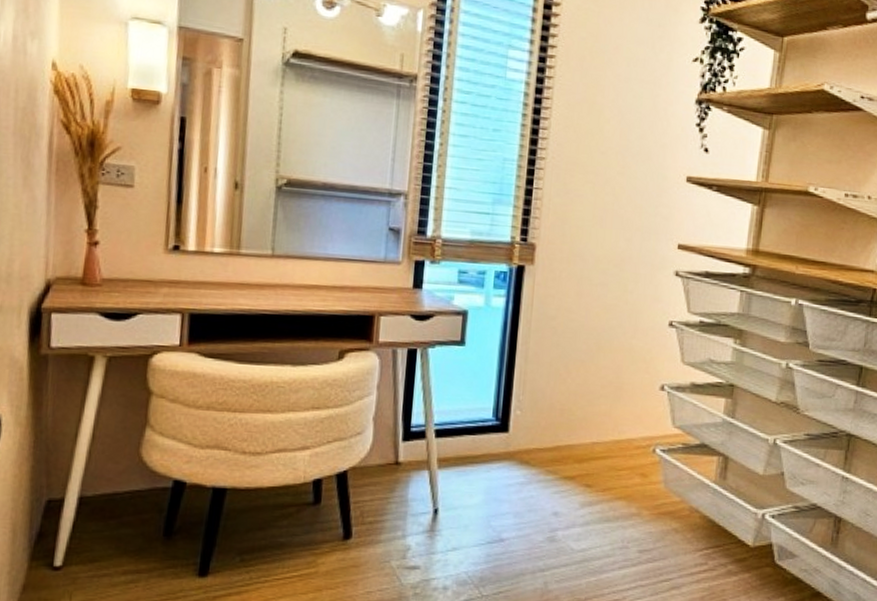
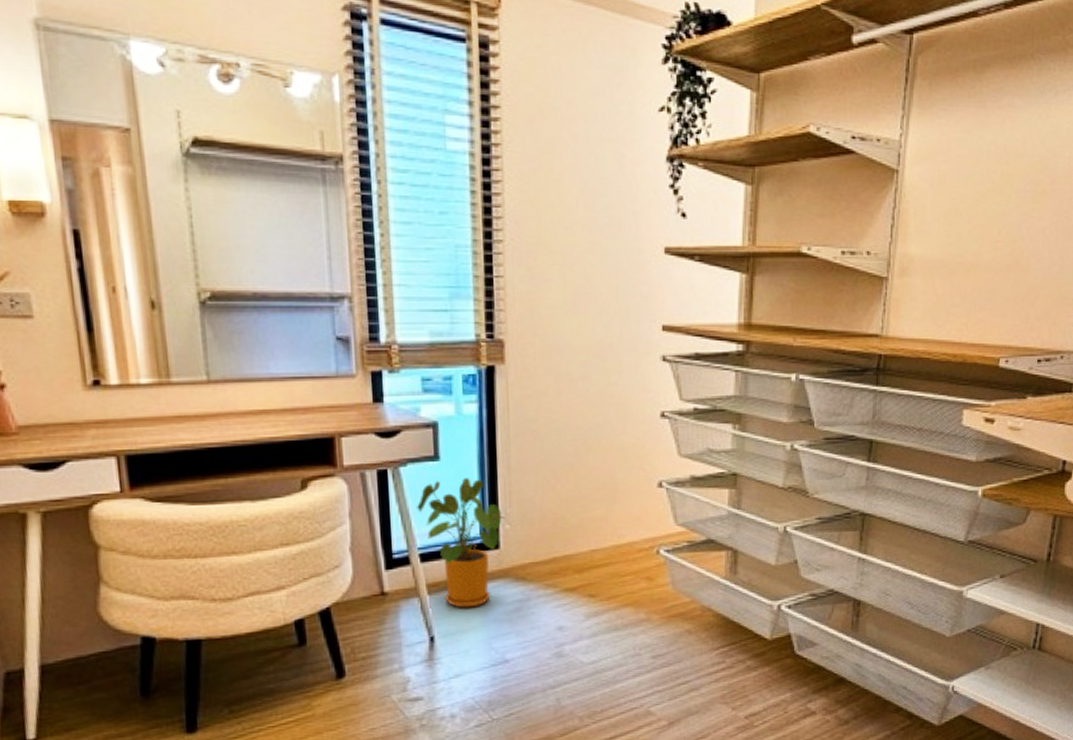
house plant: none [439,364,519,485] -> present [417,478,507,608]

